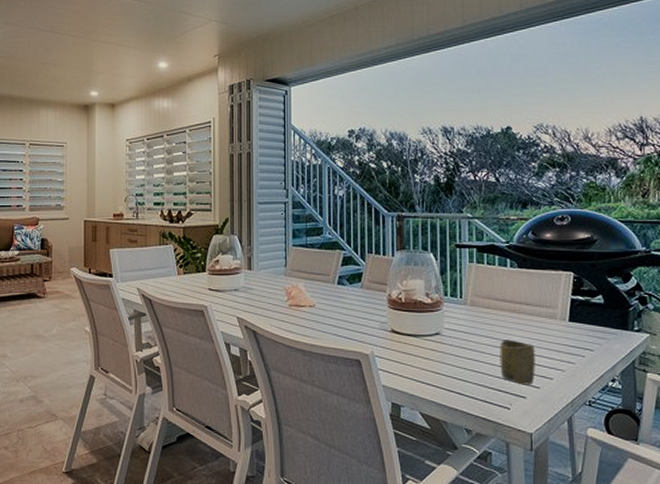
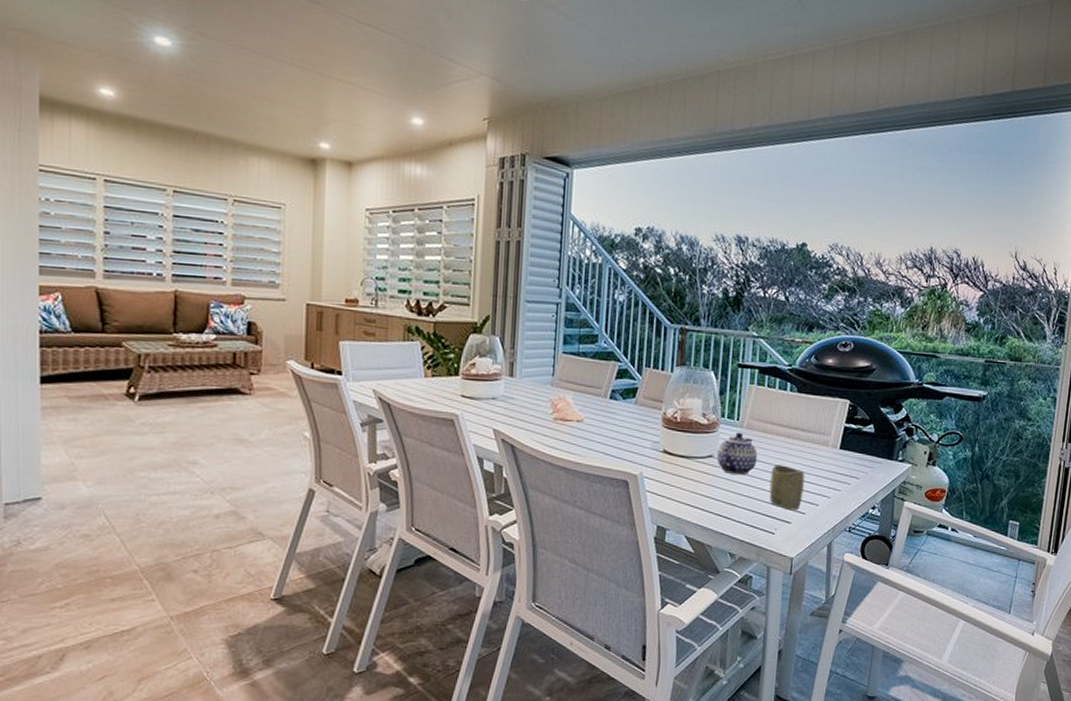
teapot: none [443,309,484,352] -> present [717,432,758,476]

